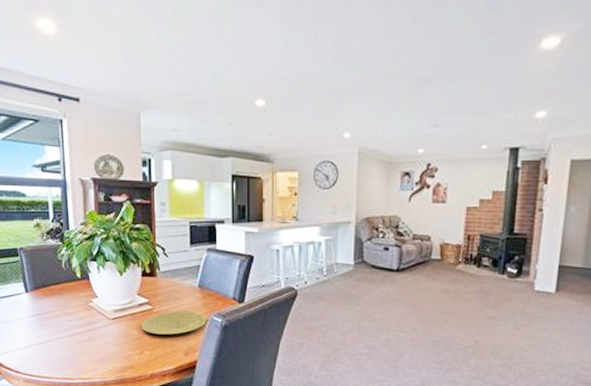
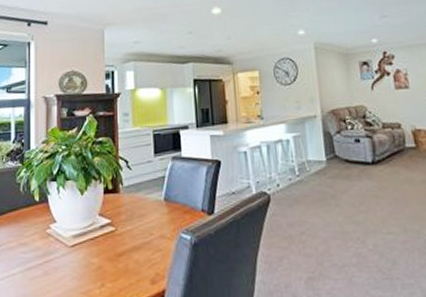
plate: present [141,311,207,335] -> none [102,229,175,261]

